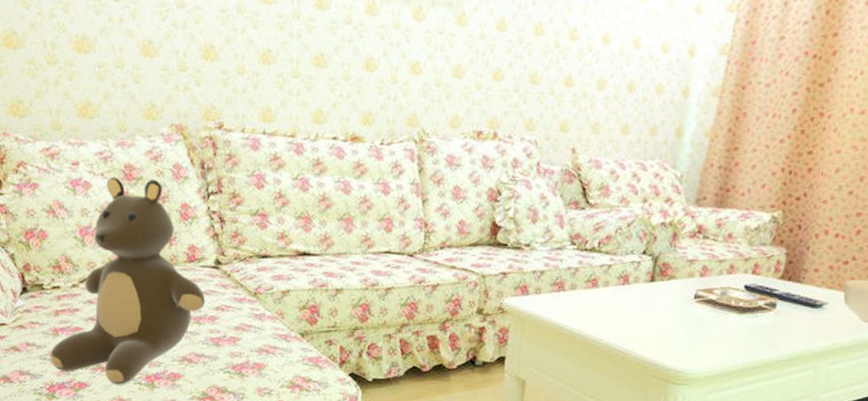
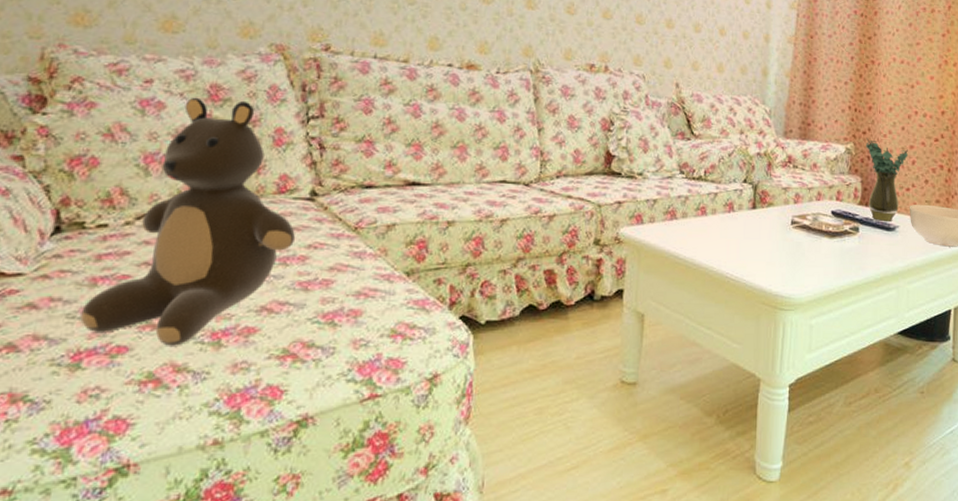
vase: none [791,204,855,298] -> present [865,138,909,221]

